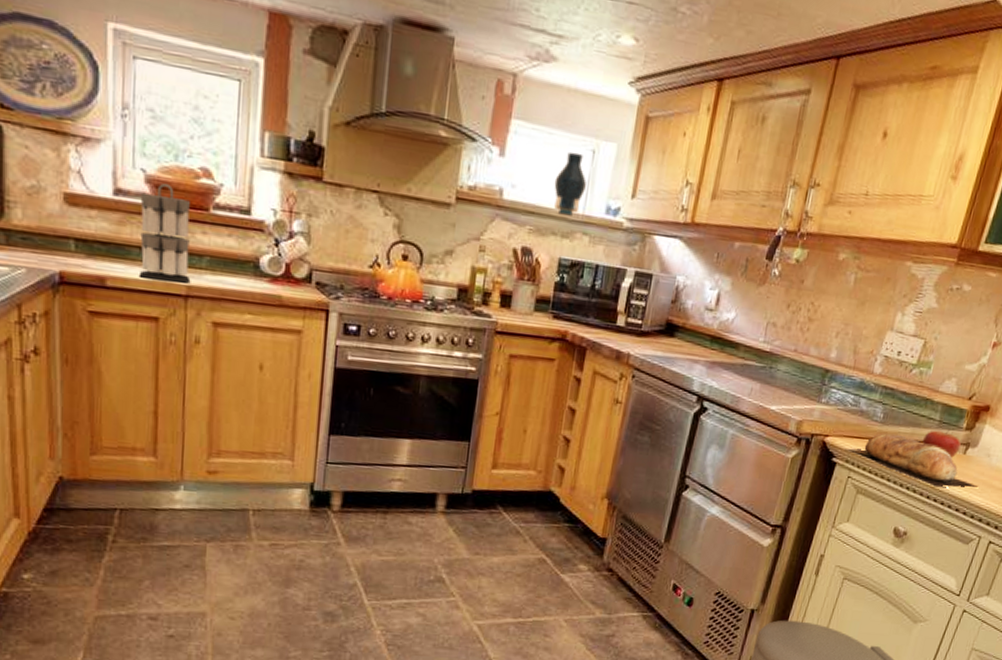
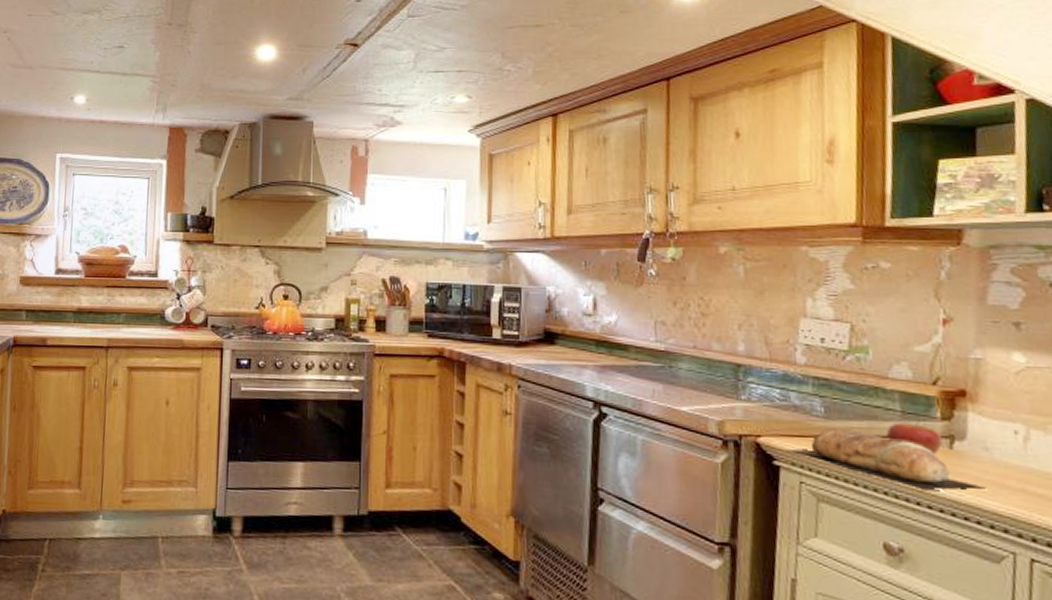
spice rack: present [138,183,191,284] -> none [71,260,111,338]
vase: present [554,152,587,216] -> none [413,192,442,245]

